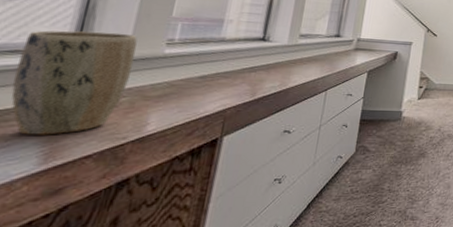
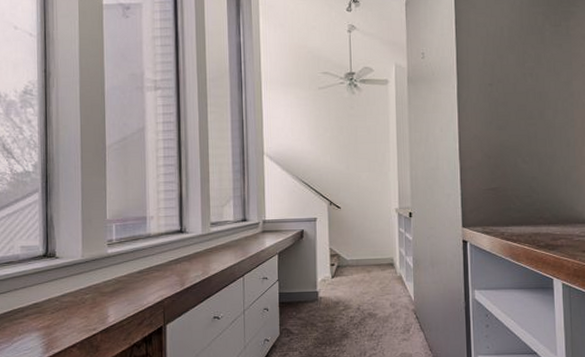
plant pot: present [11,30,138,135] -> none [13,239,88,330]

